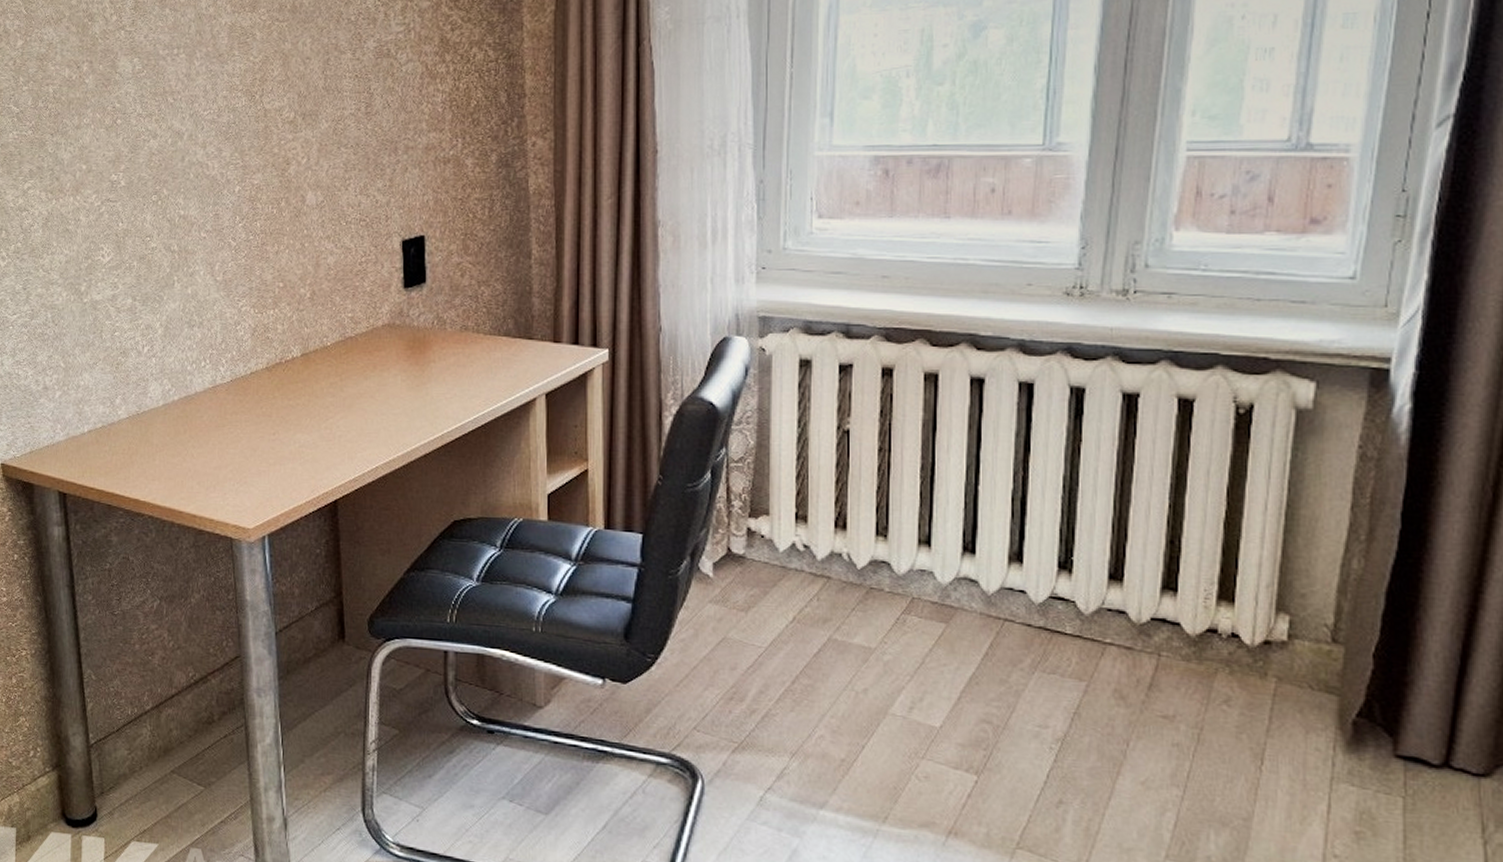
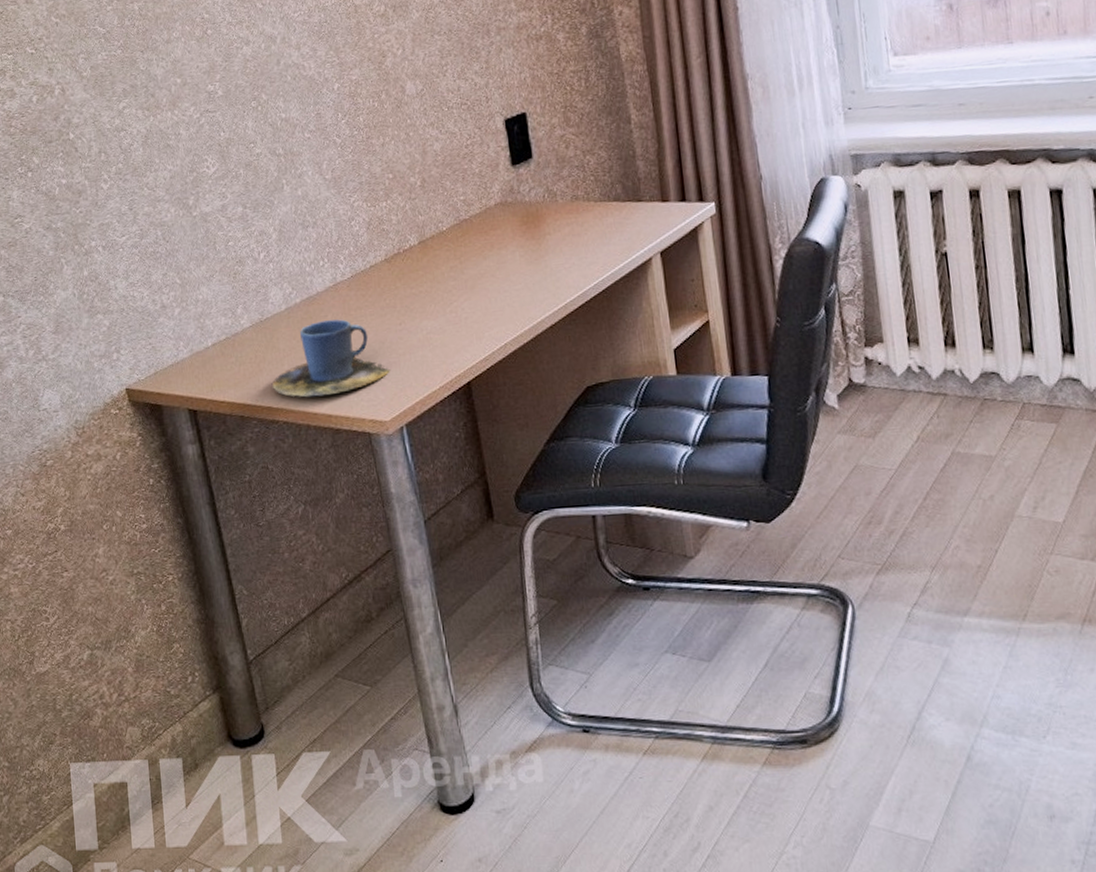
cup: none [142,421,260,496] -> present [272,319,391,398]

